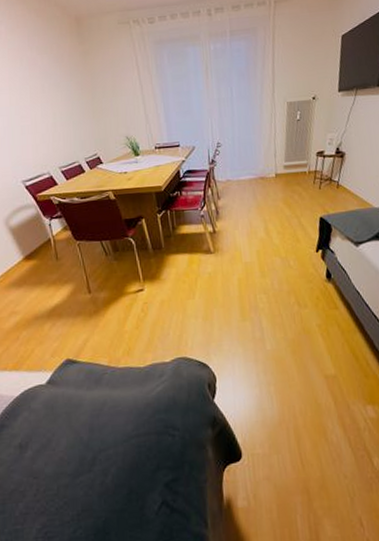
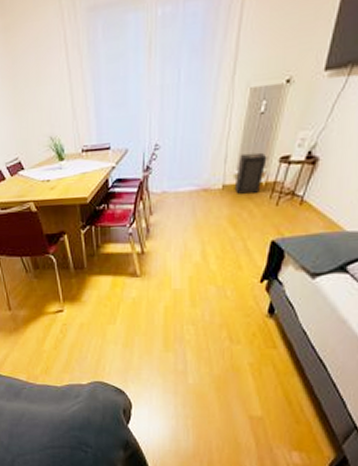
speaker: none [284,148,307,181] -> present [234,152,267,194]

